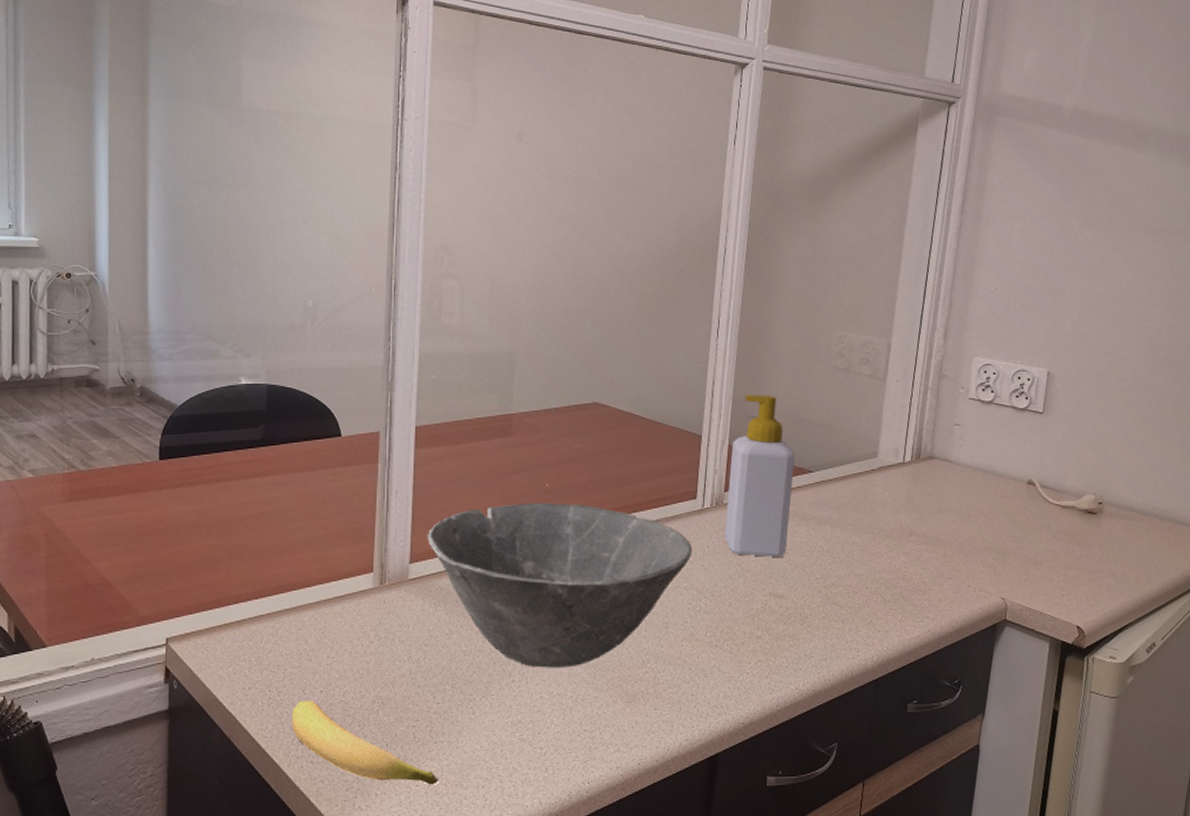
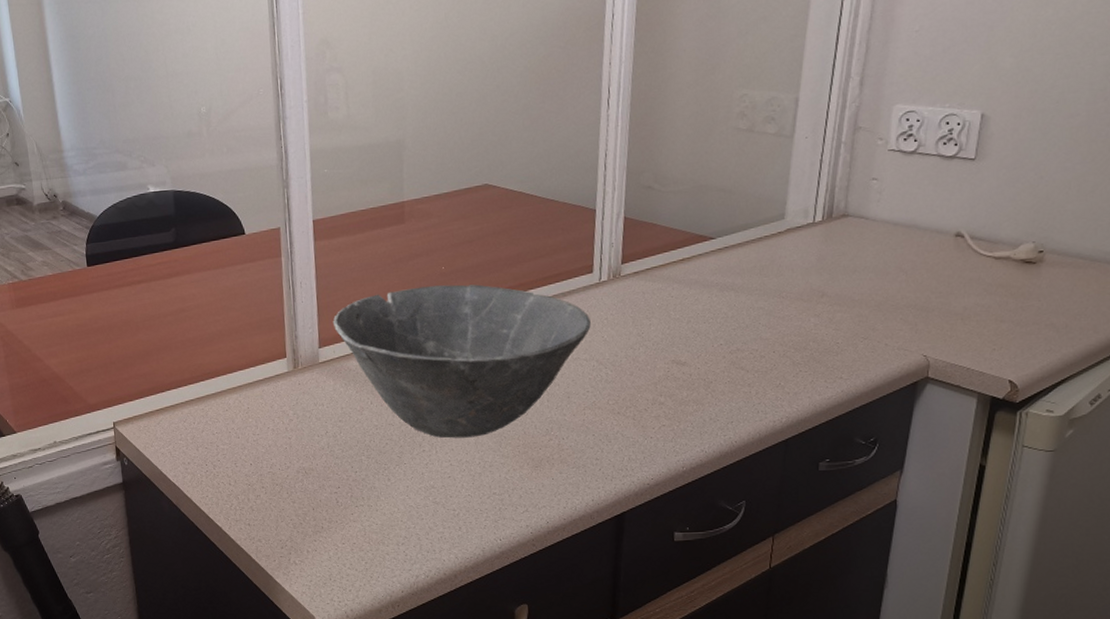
banana: present [292,701,439,785] -> none [228,472,363,543]
soap bottle: present [724,395,795,557] -> none [622,163,695,326]

